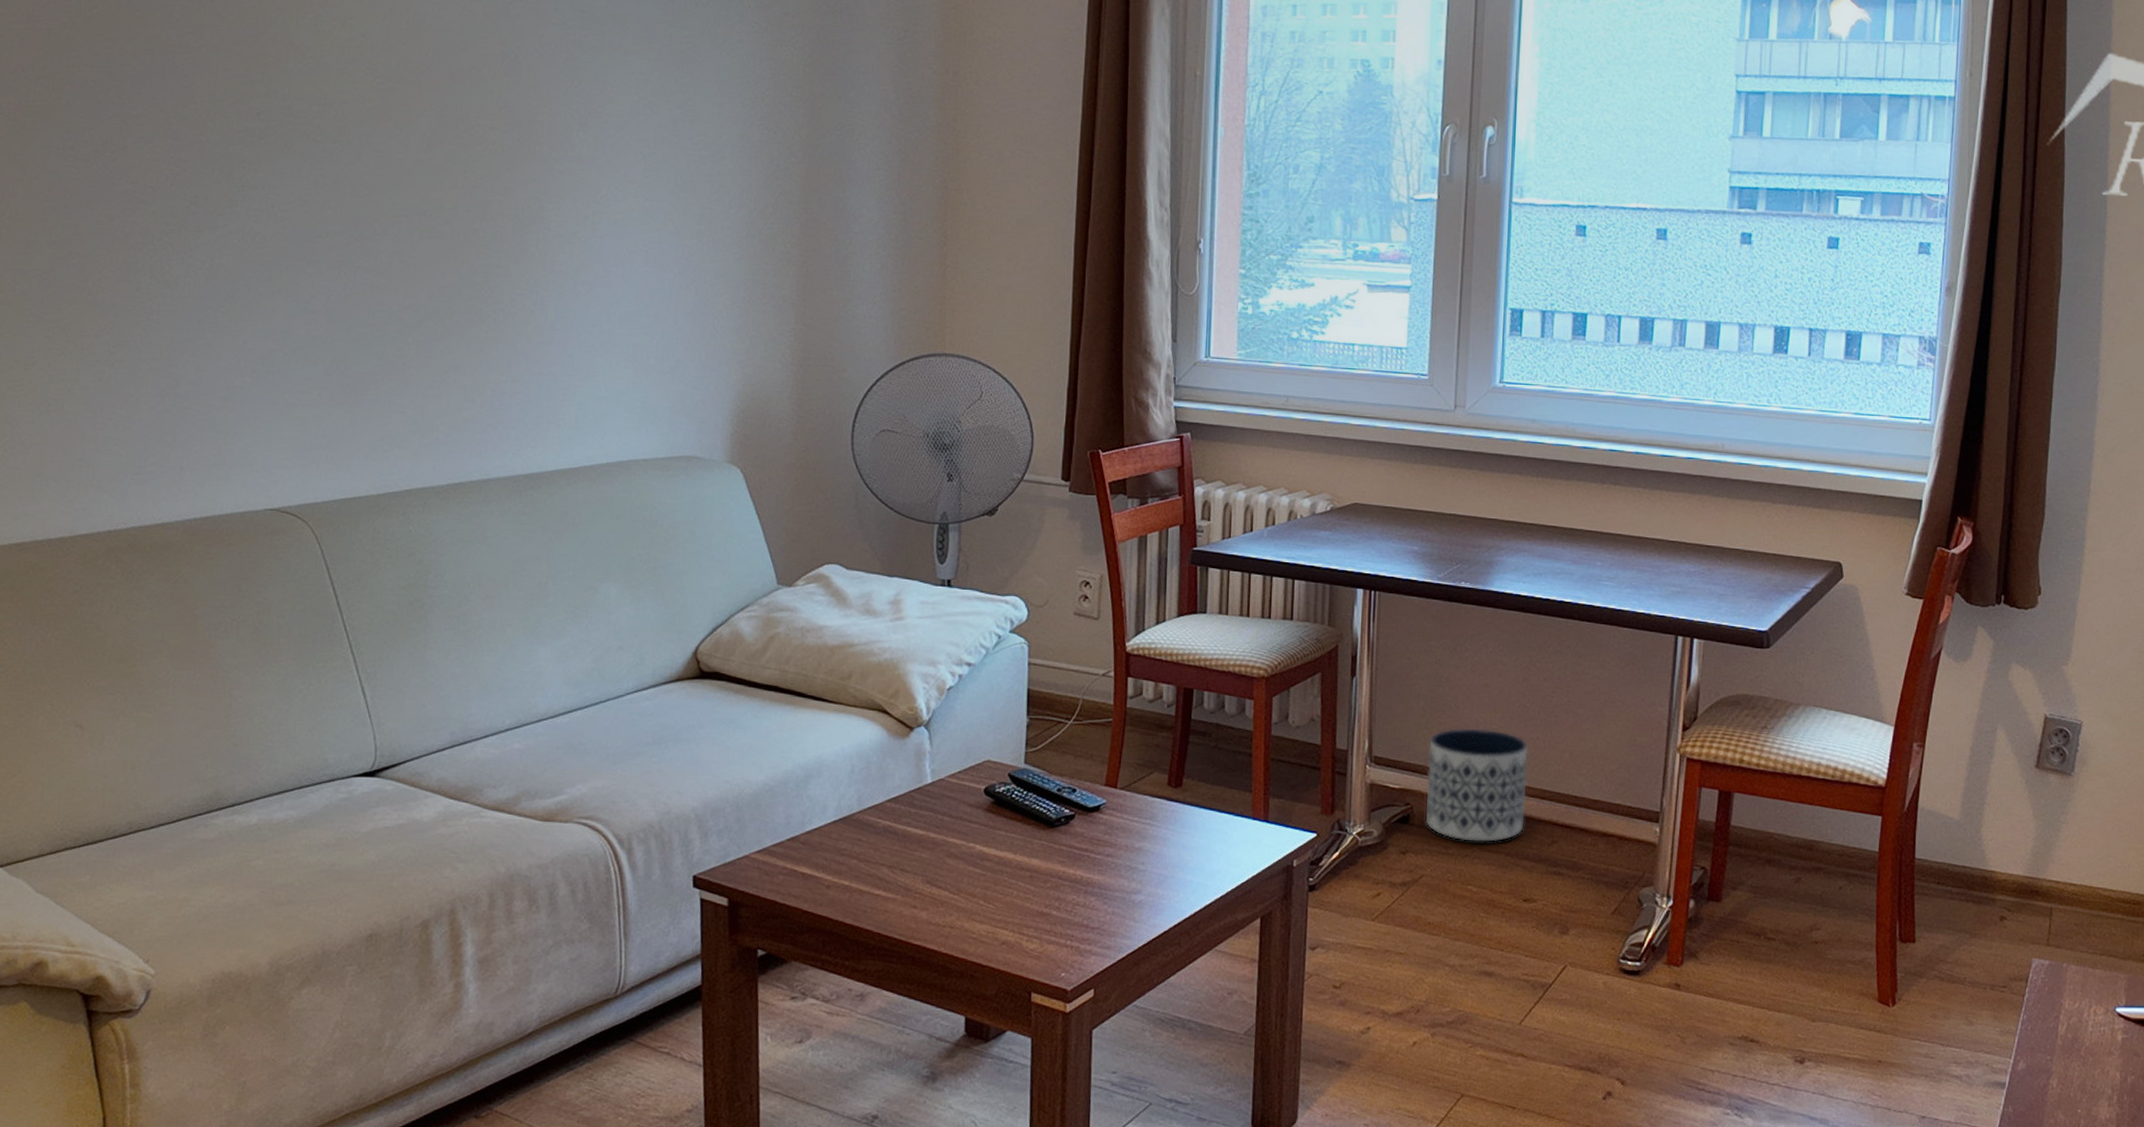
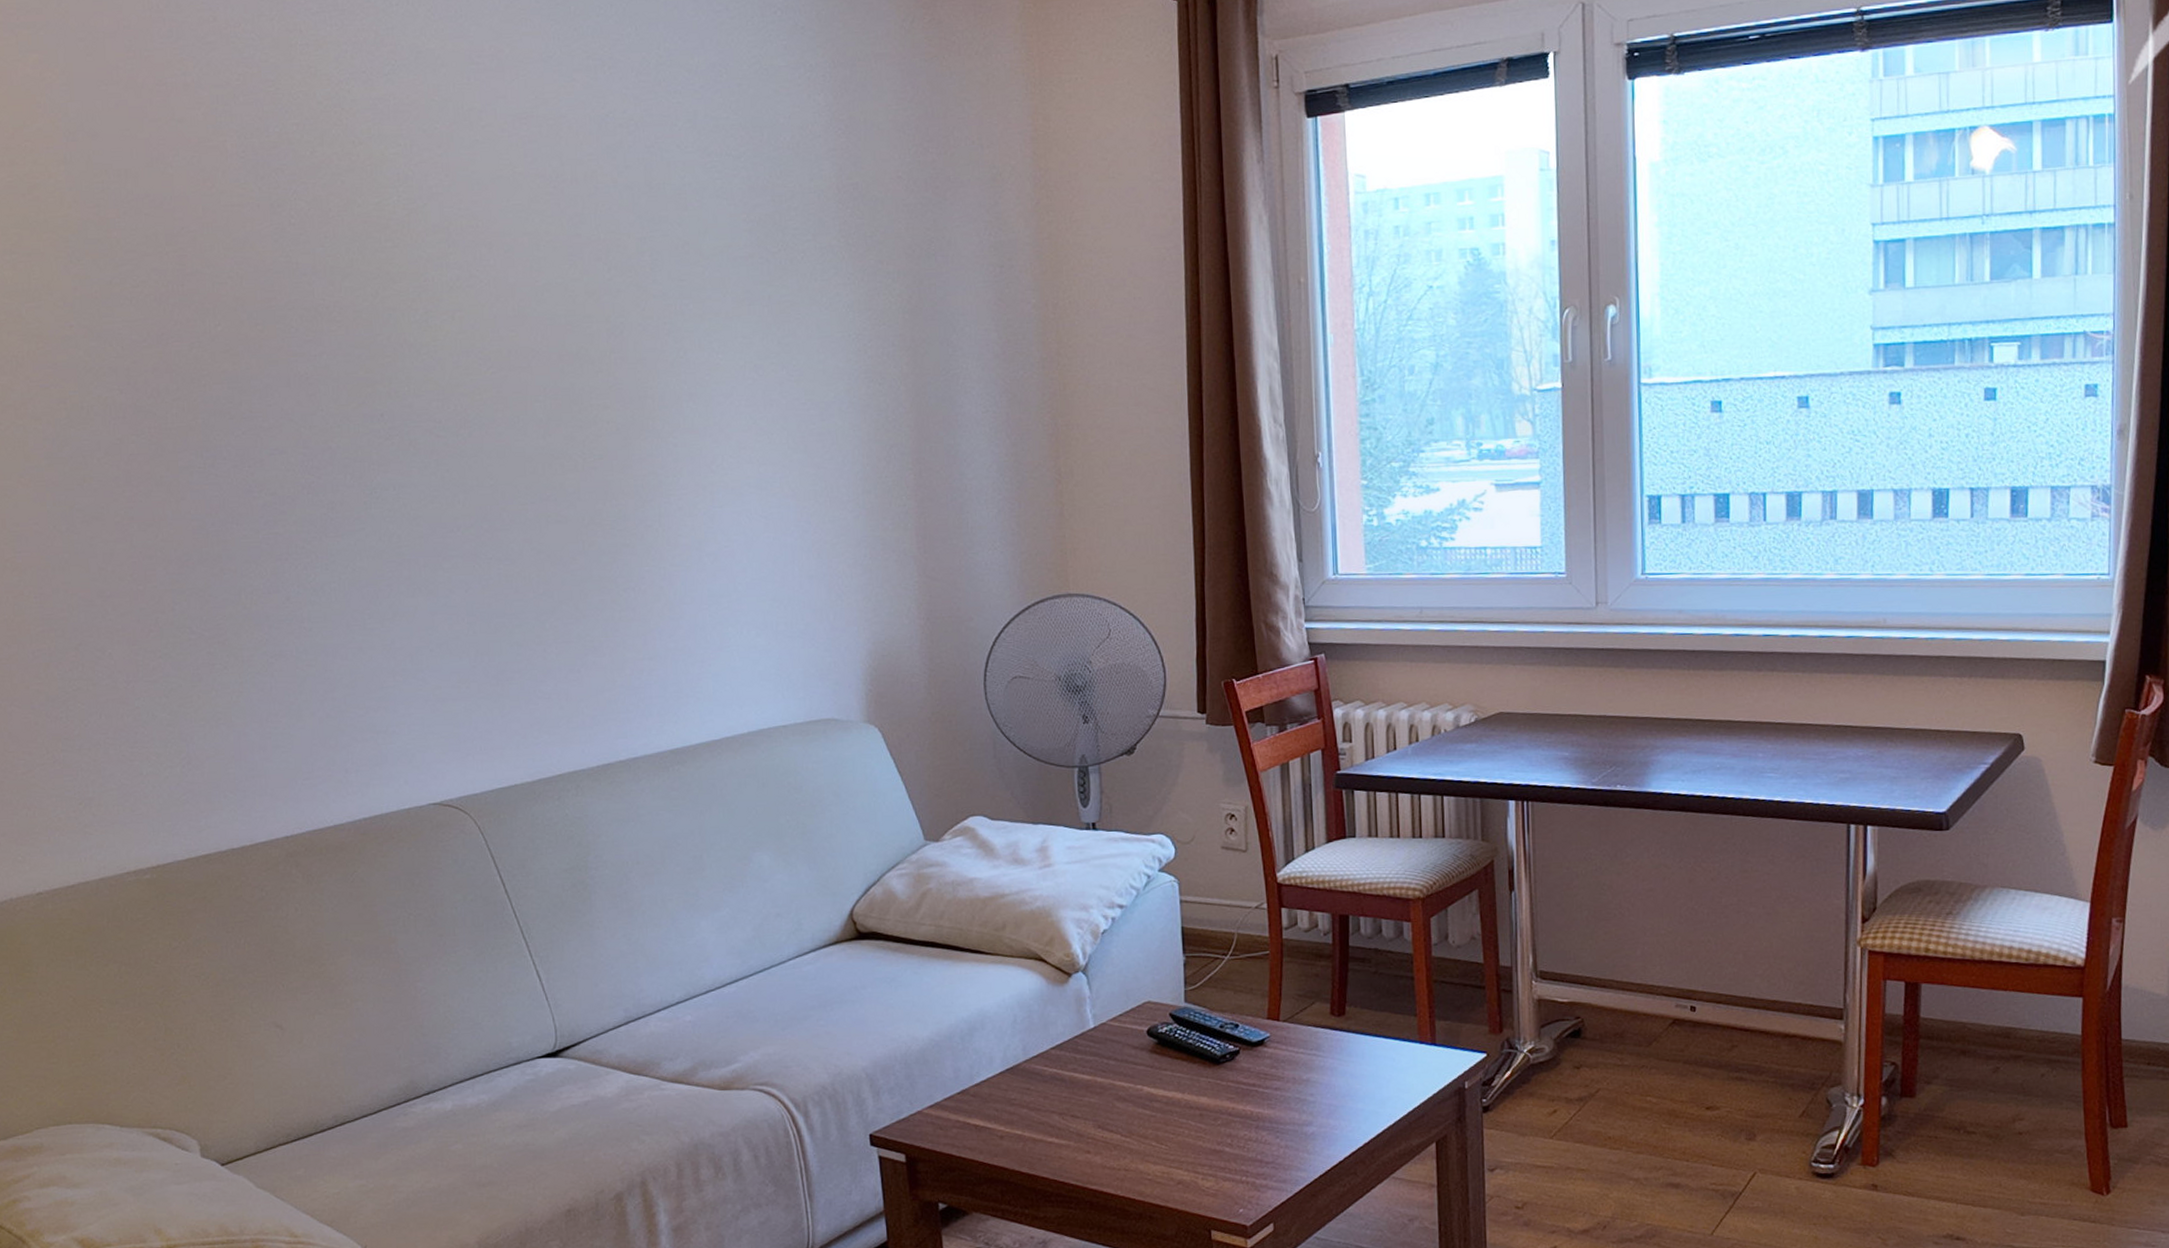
planter: present [1425,728,1528,842] -> none [1596,935,1701,1052]

